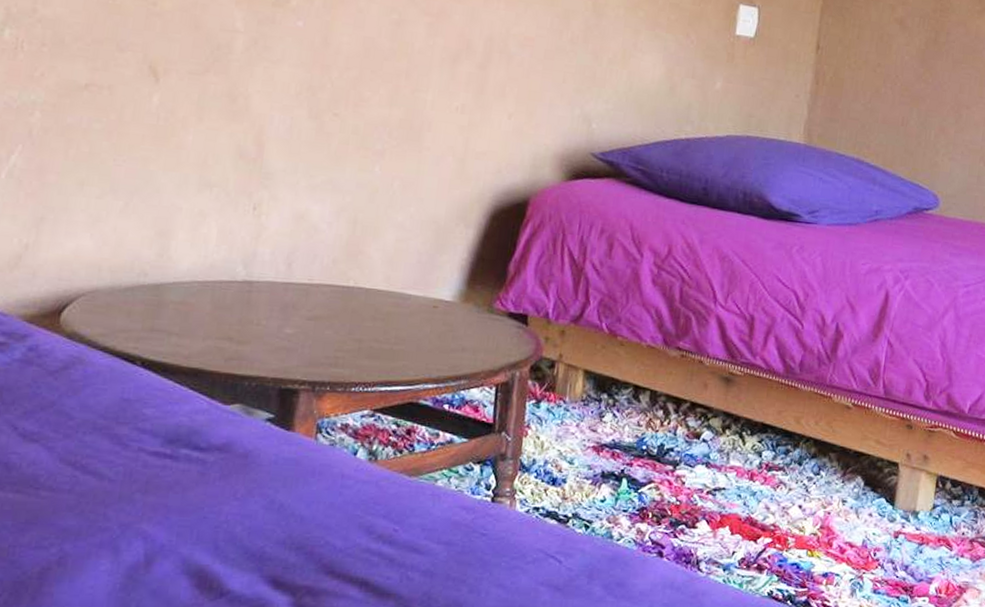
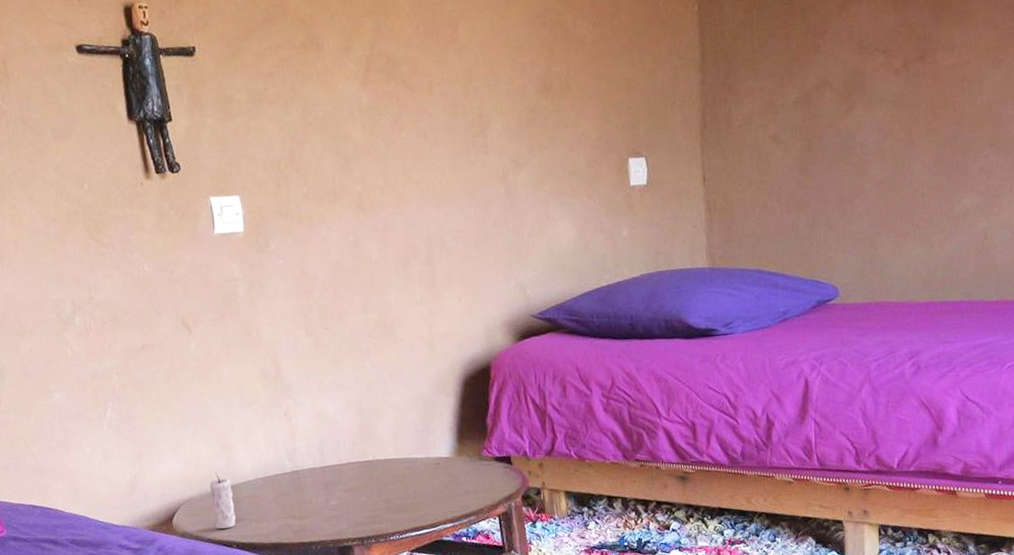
candle: none [120,262,158,338] -> present [209,472,236,529]

